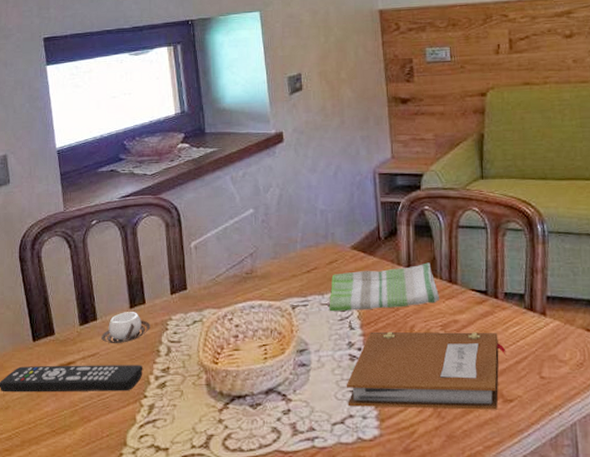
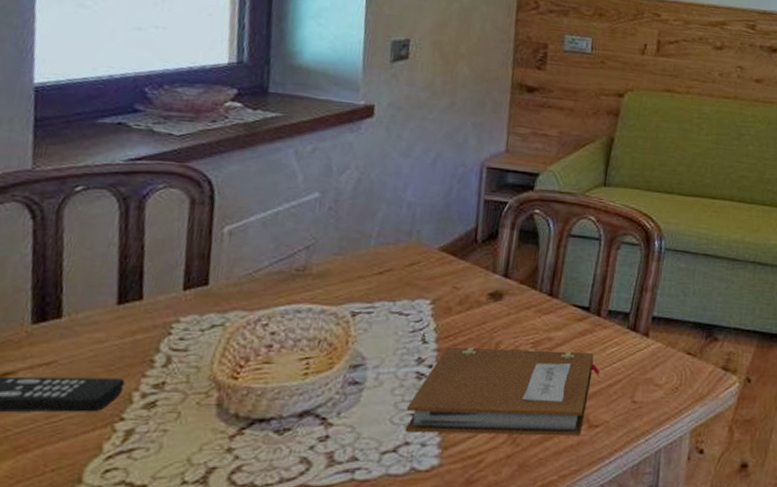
cup: present [102,312,151,343] -> none [65,309,146,349]
dish towel: present [329,262,439,312] -> none [399,272,536,322]

